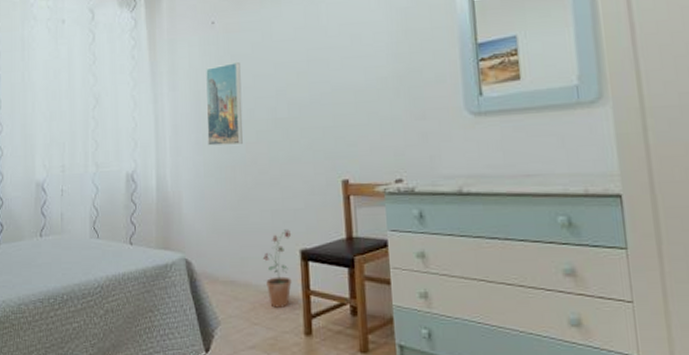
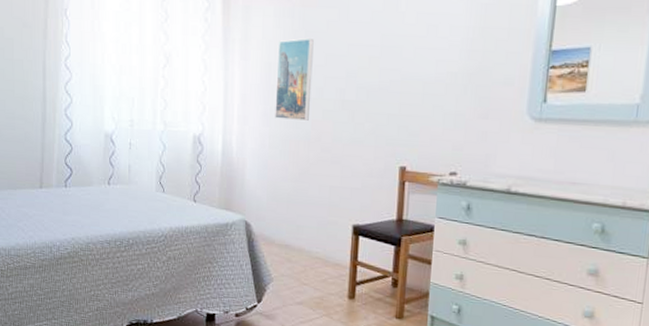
potted plant: present [262,229,292,308] -> none [317,205,347,273]

